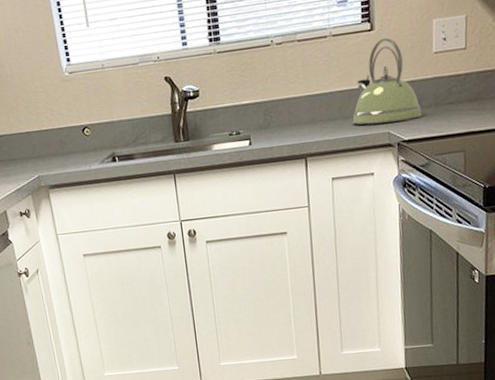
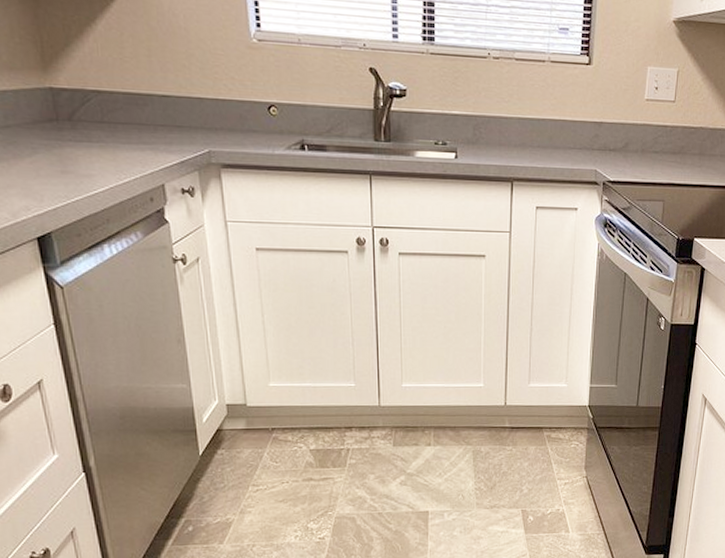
kettle: present [352,37,422,125] -> none [562,74,629,161]

